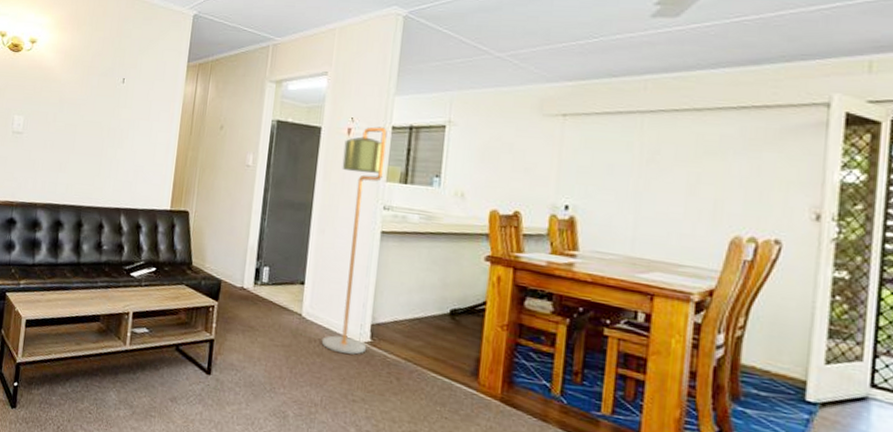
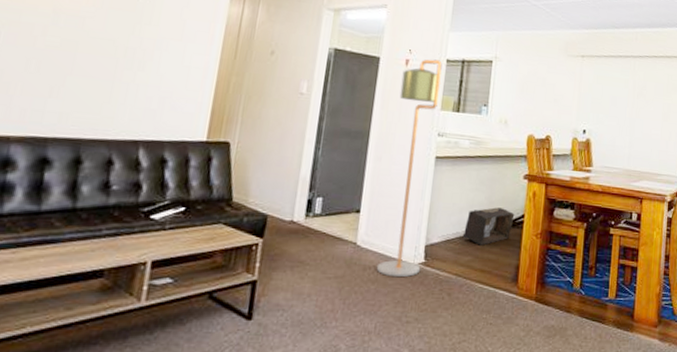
storage bin: none [412,290,474,331] -> present [462,207,515,246]

